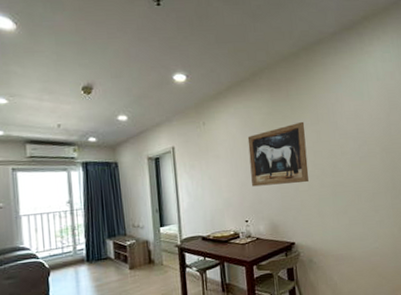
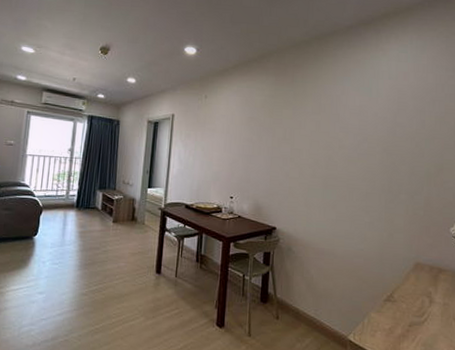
wall art: present [247,121,309,187] -> none [243,108,305,170]

